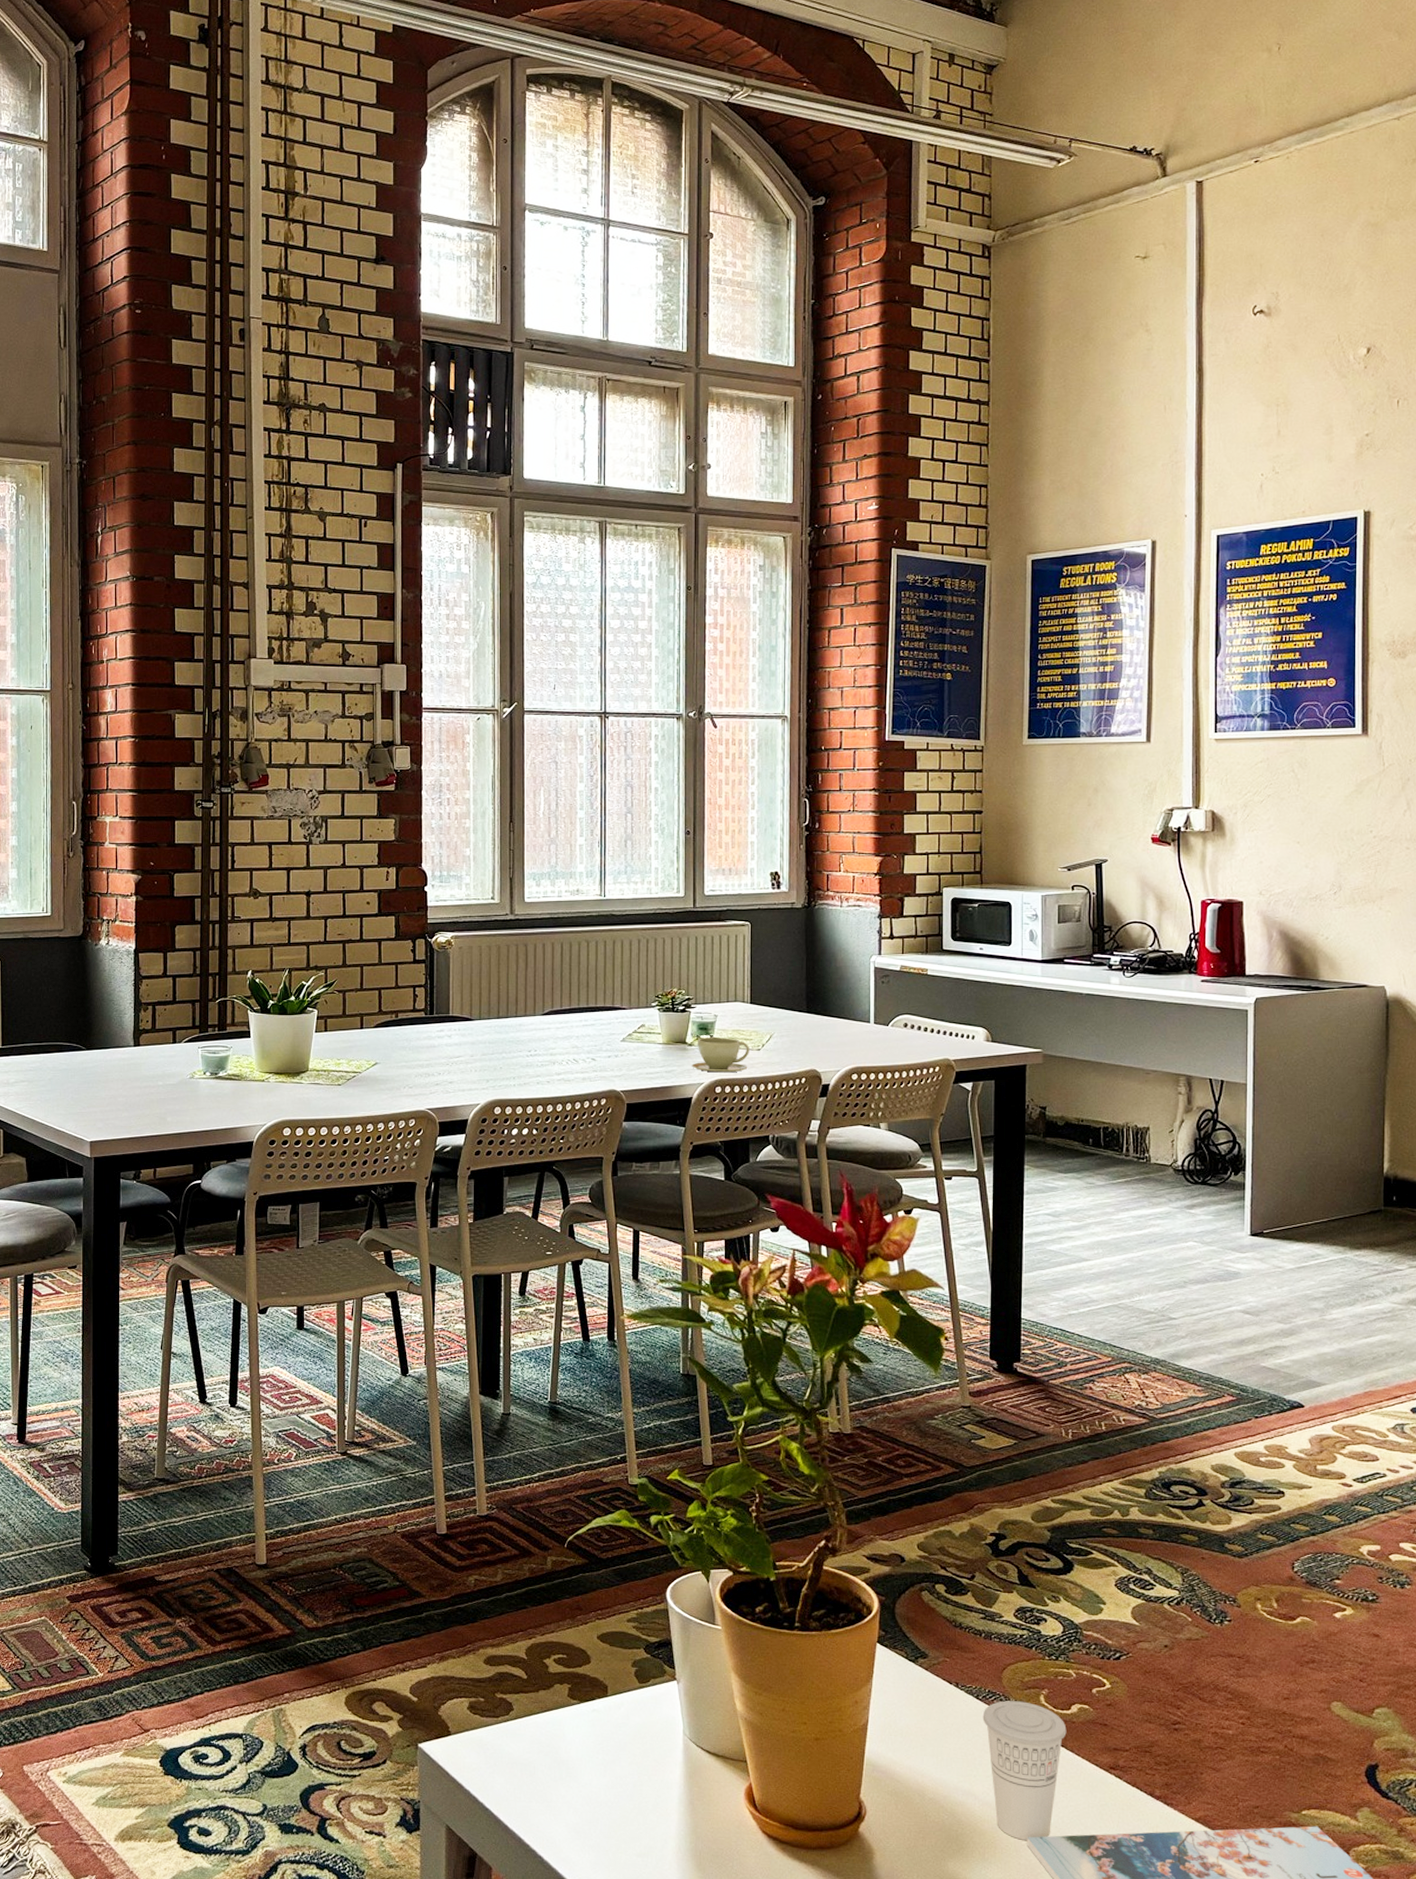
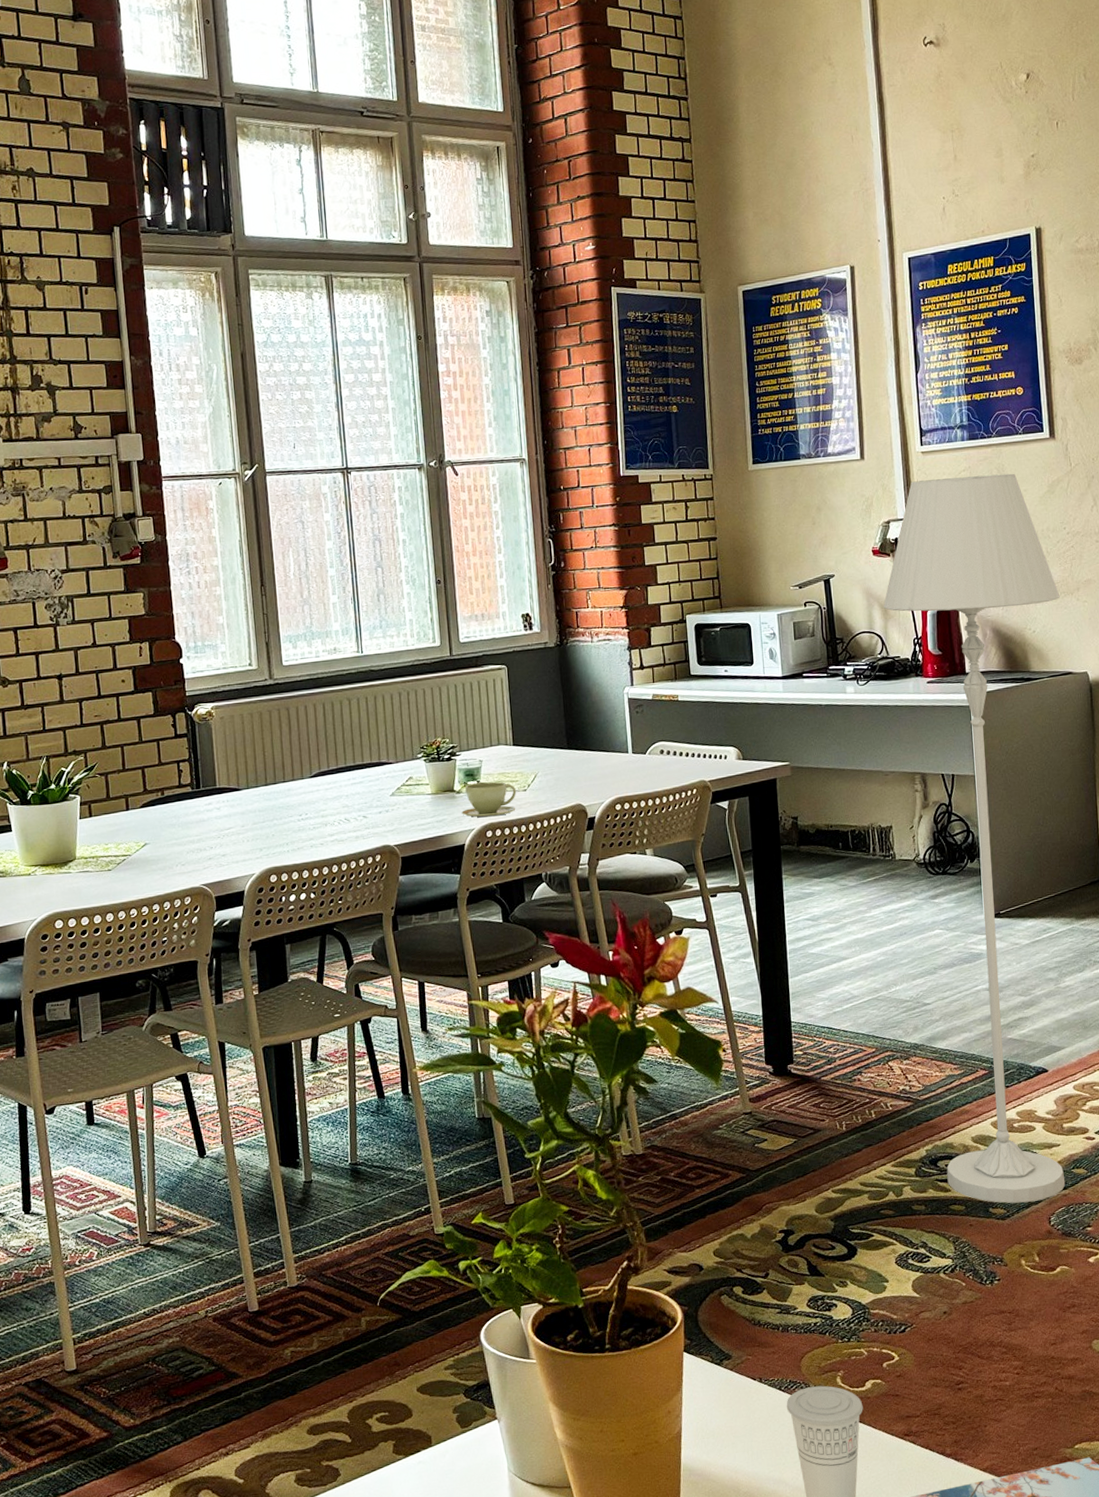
floor lamp: none [1159,769,1360,1543] -> present [883,473,1066,1204]

